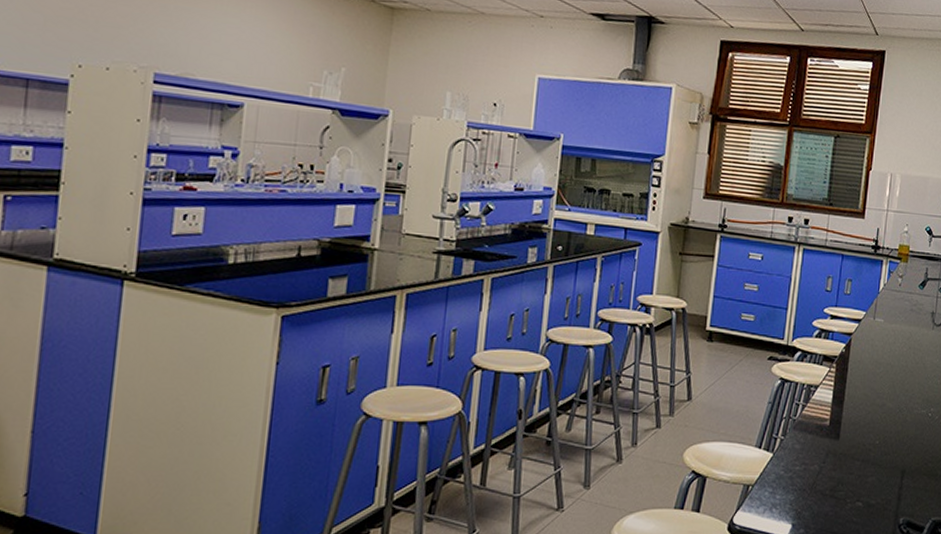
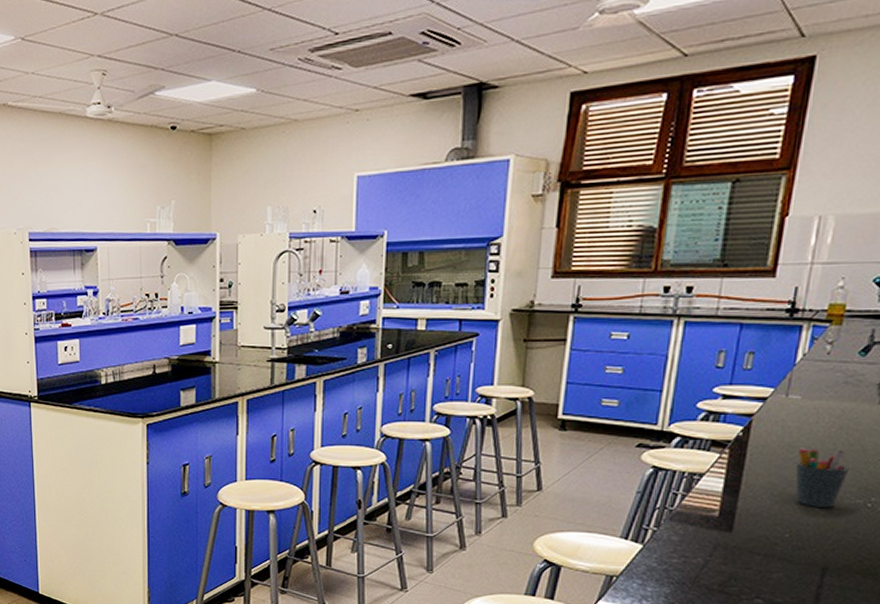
pen holder: none [881,364,916,417] -> present [795,448,850,507]

